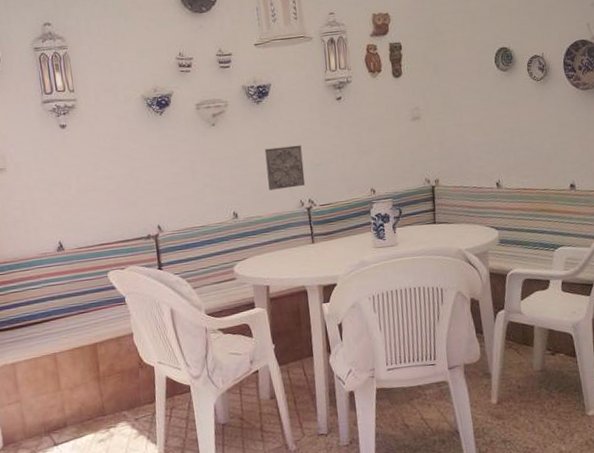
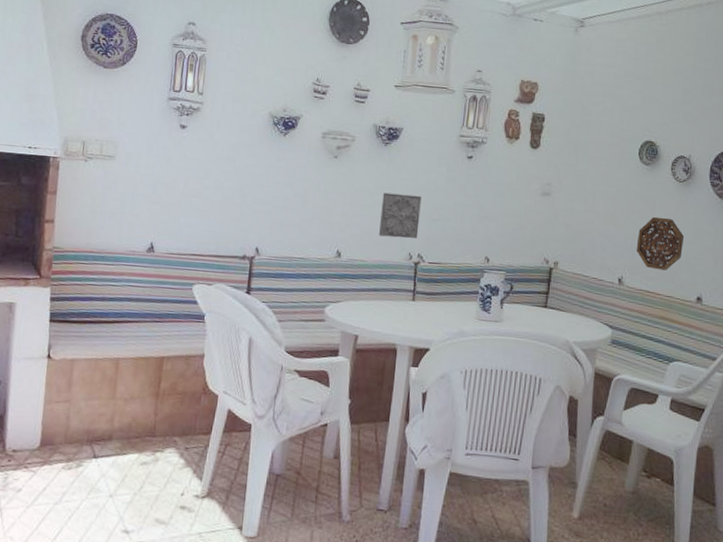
decorative platter: none [507,117,551,168] -> present [636,216,685,271]

